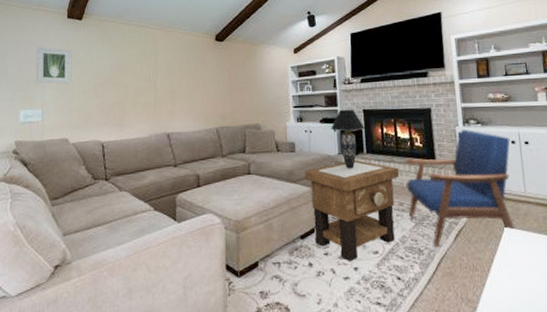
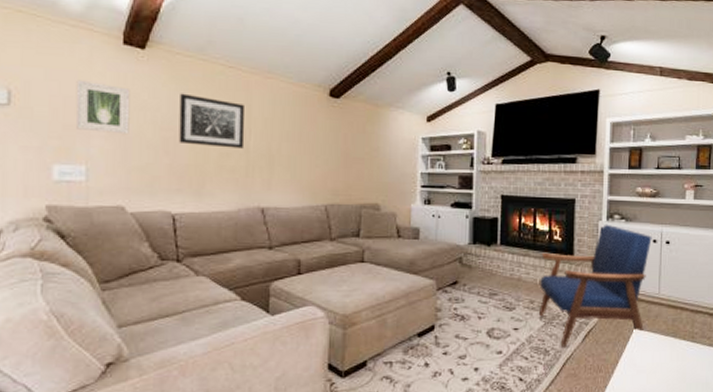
wall art: none [106,49,153,88] -> present [179,93,245,149]
side table: present [304,160,400,262] -> none [427,252,534,362]
table lamp: present [331,109,365,169] -> none [463,193,501,262]

